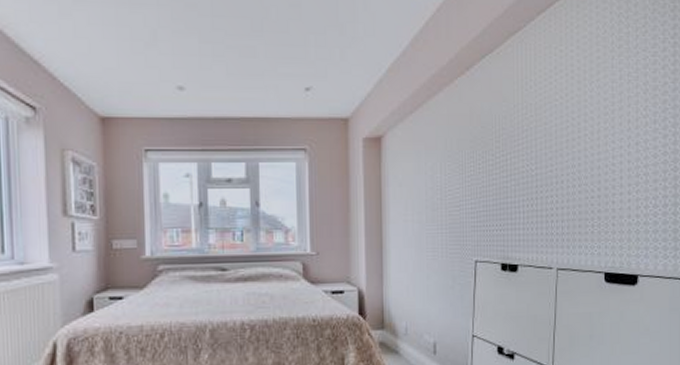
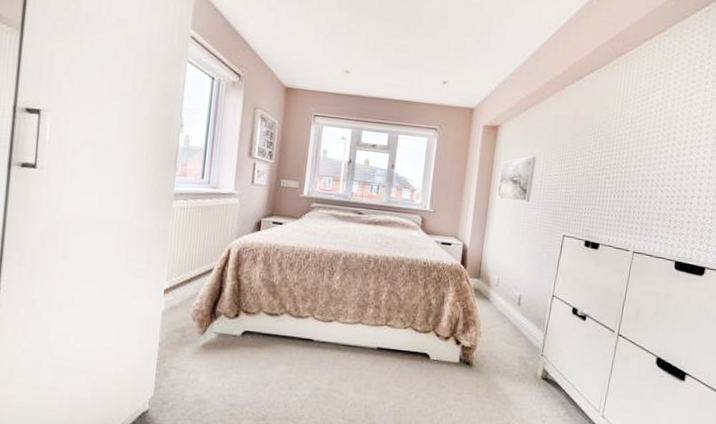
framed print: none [390,169,432,227] -> present [496,156,537,202]

